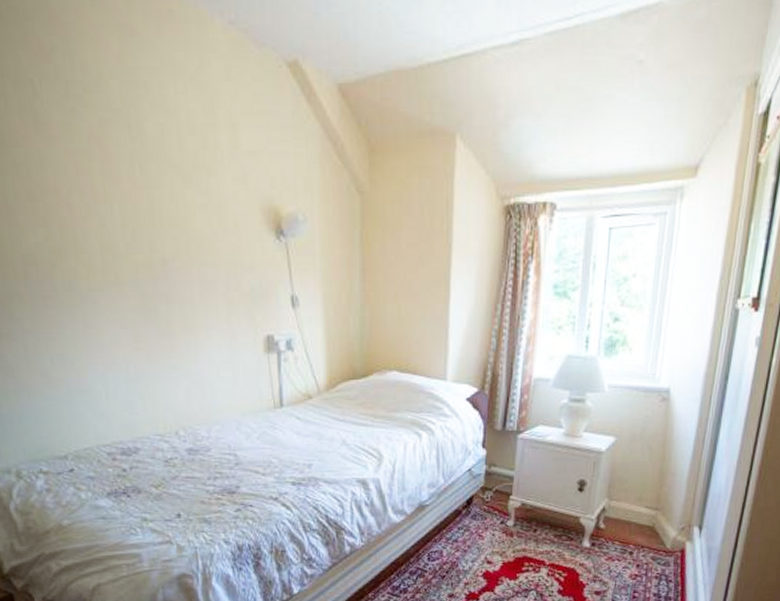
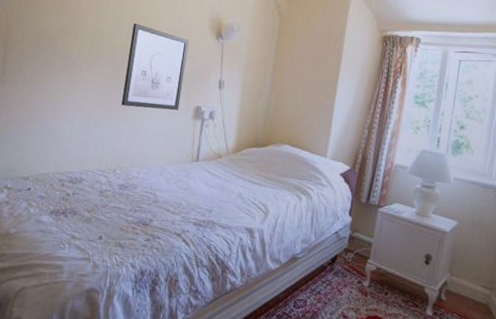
wall art: none [155,229,244,347] -> present [121,23,189,111]

